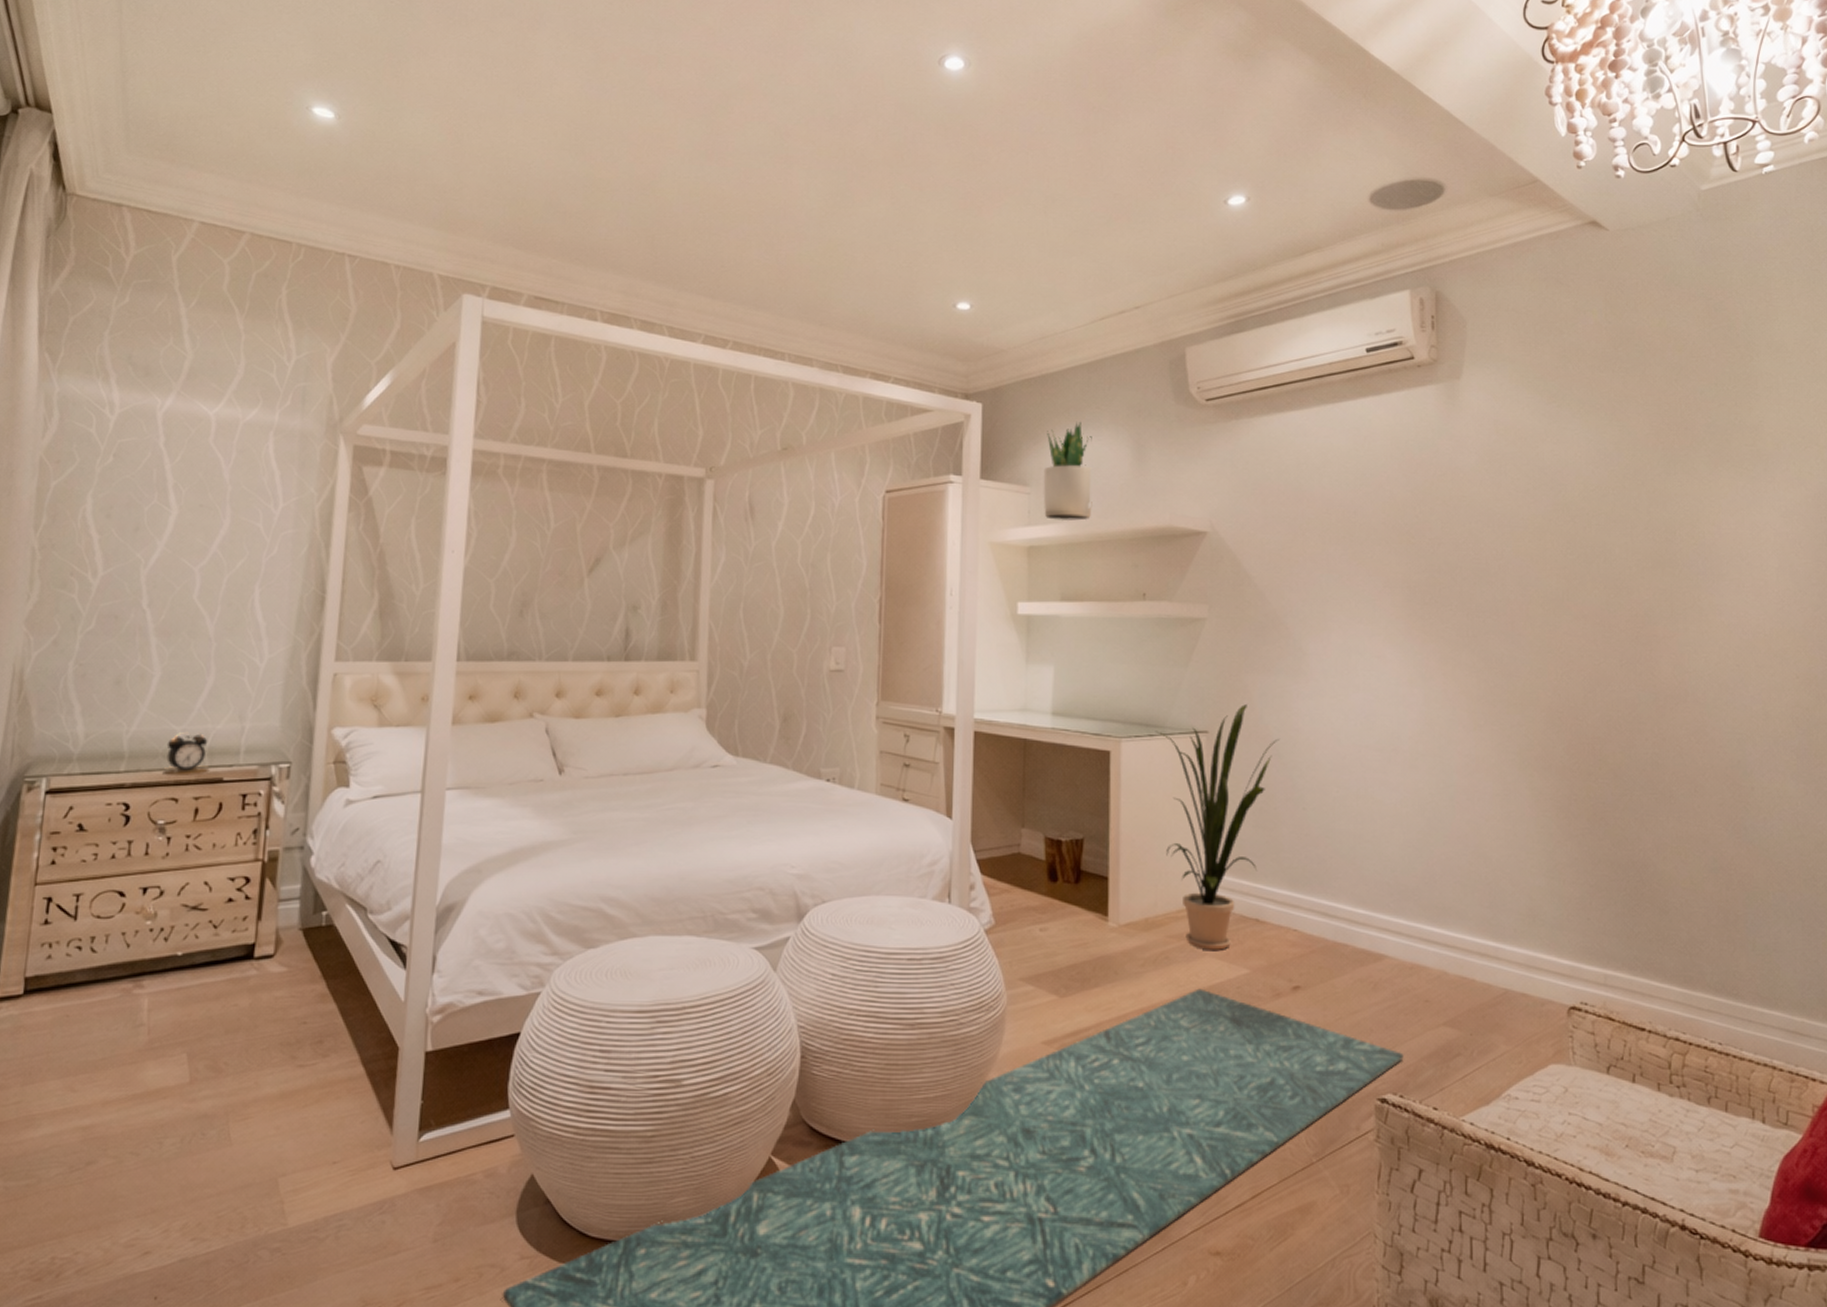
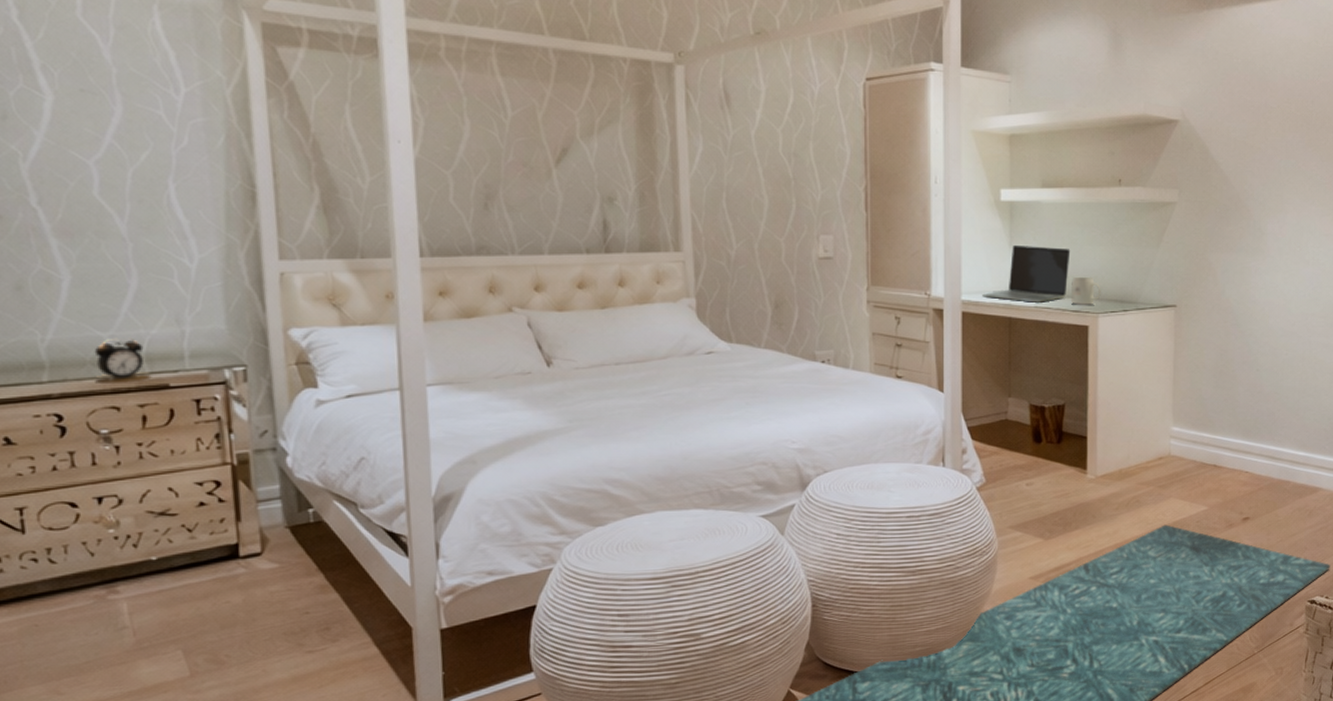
laptop: none [996,660,1091,724] -> present [982,244,1071,302]
planter: present [1043,421,1092,521] -> none [1023,9,1071,109]
mug: none [1090,696,1124,729] -> present [1070,276,1101,306]
house plant: present [1155,704,1279,950] -> none [1129,280,1238,493]

